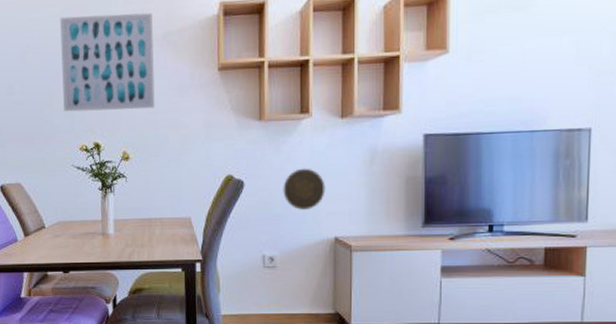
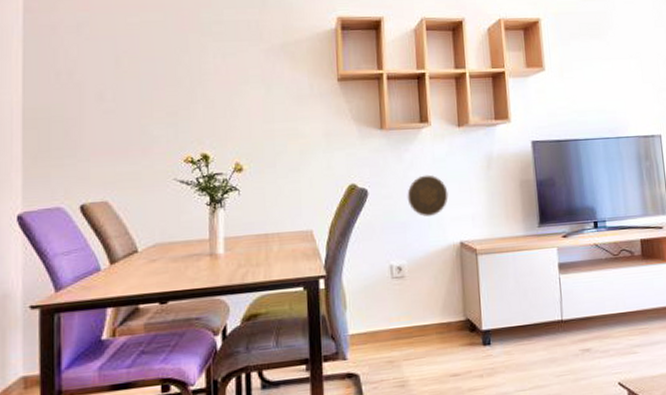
wall art: present [60,12,155,112] -> none [164,22,271,121]

